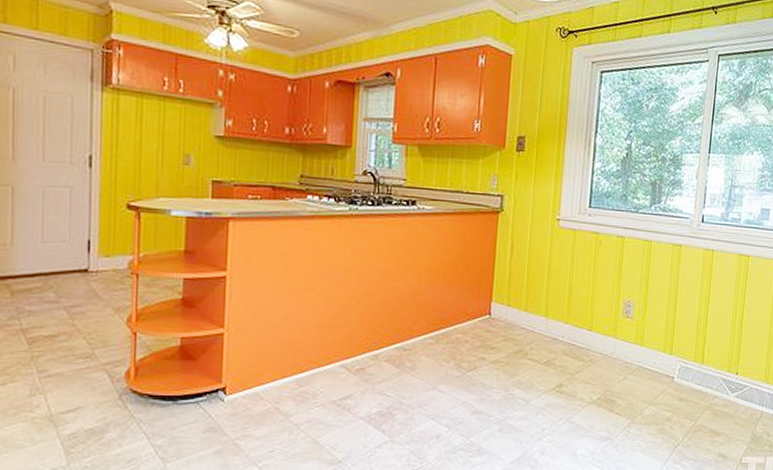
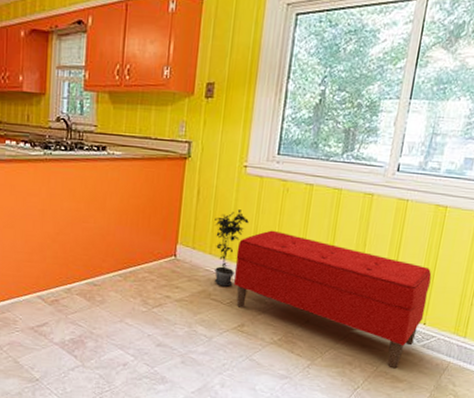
potted plant: none [529,264,563,345] -> present [214,209,249,287]
bench: none [550,284,740,422] -> present [234,230,432,369]

